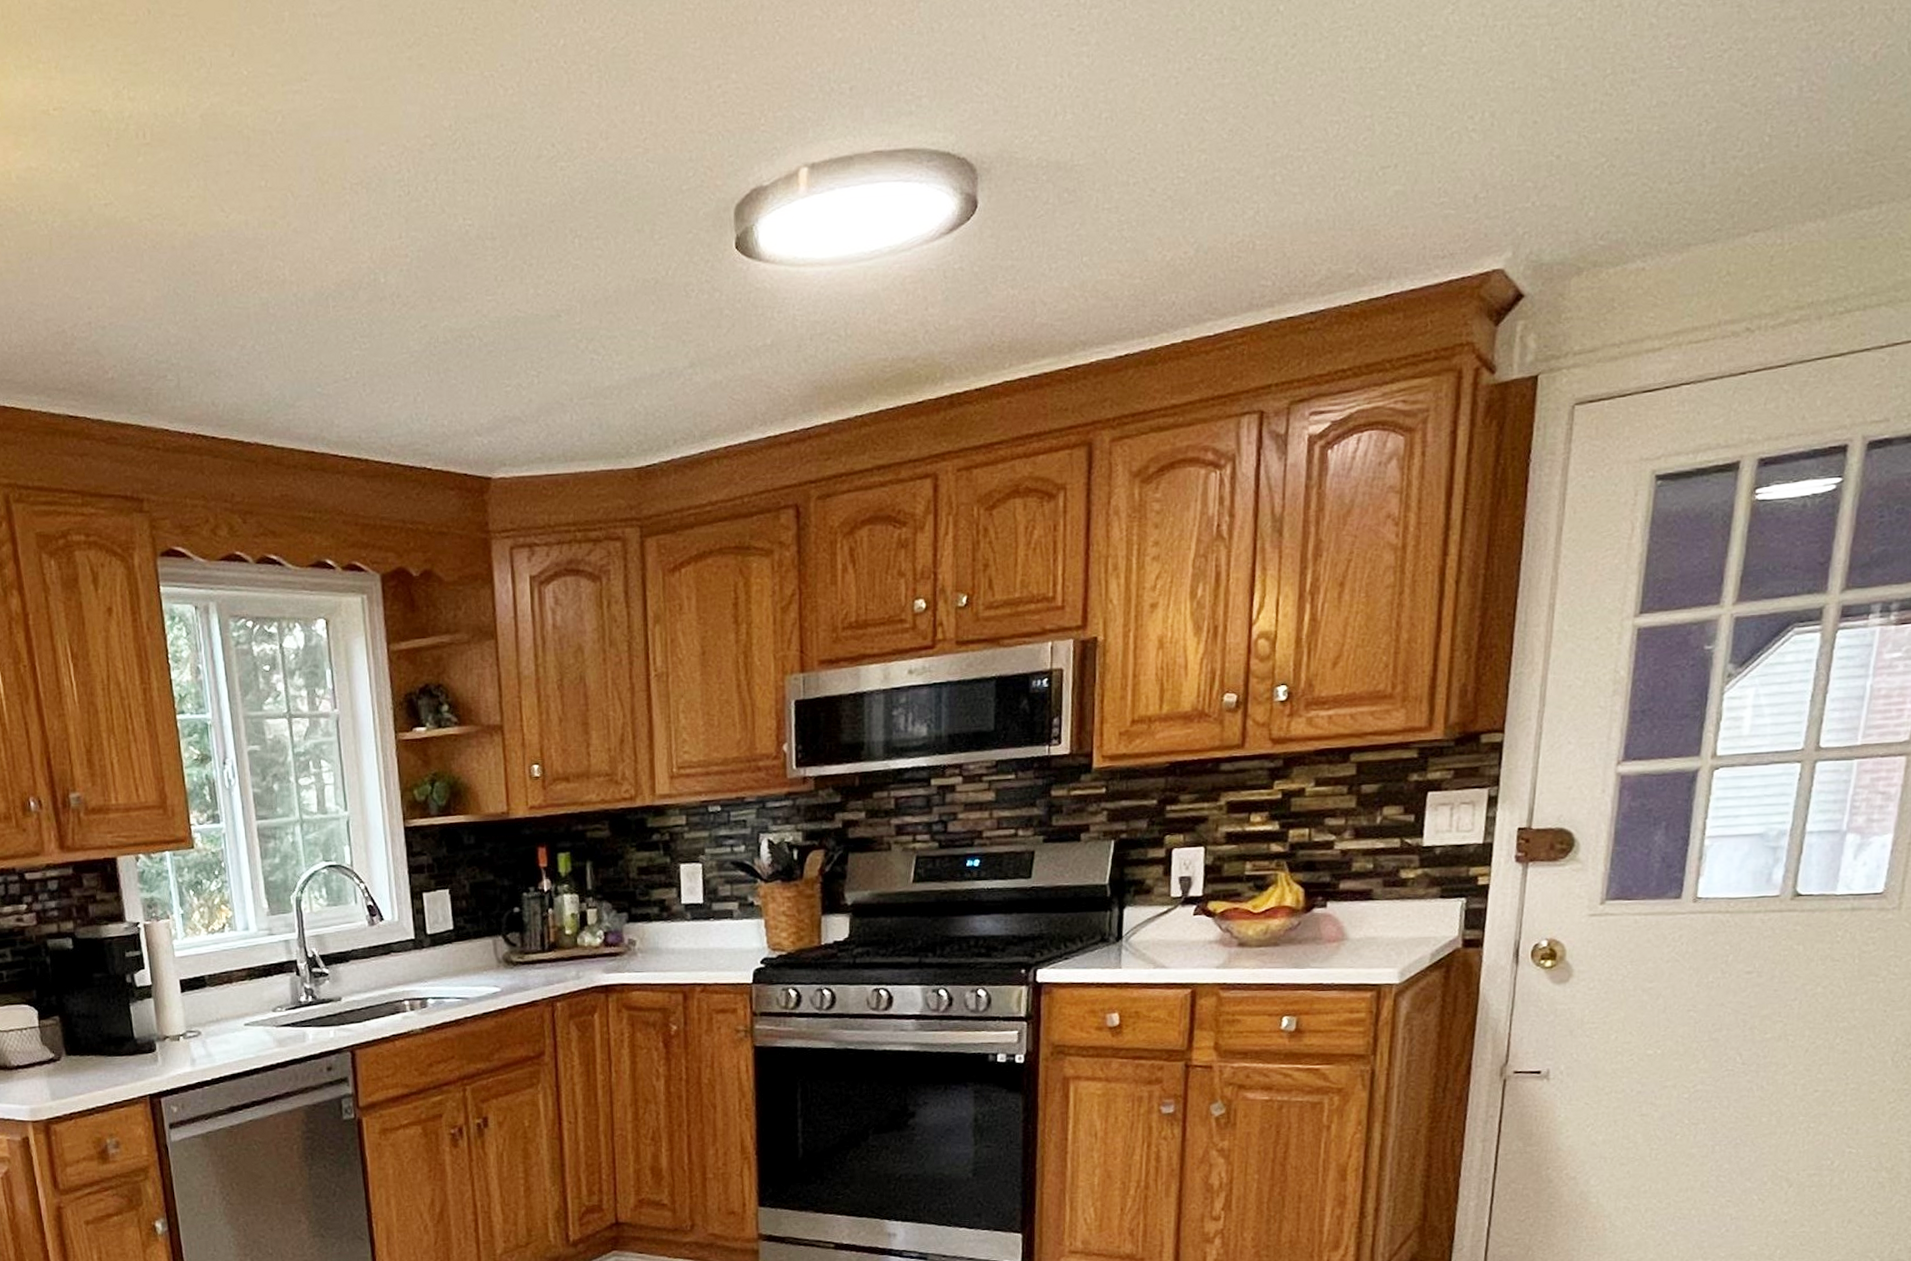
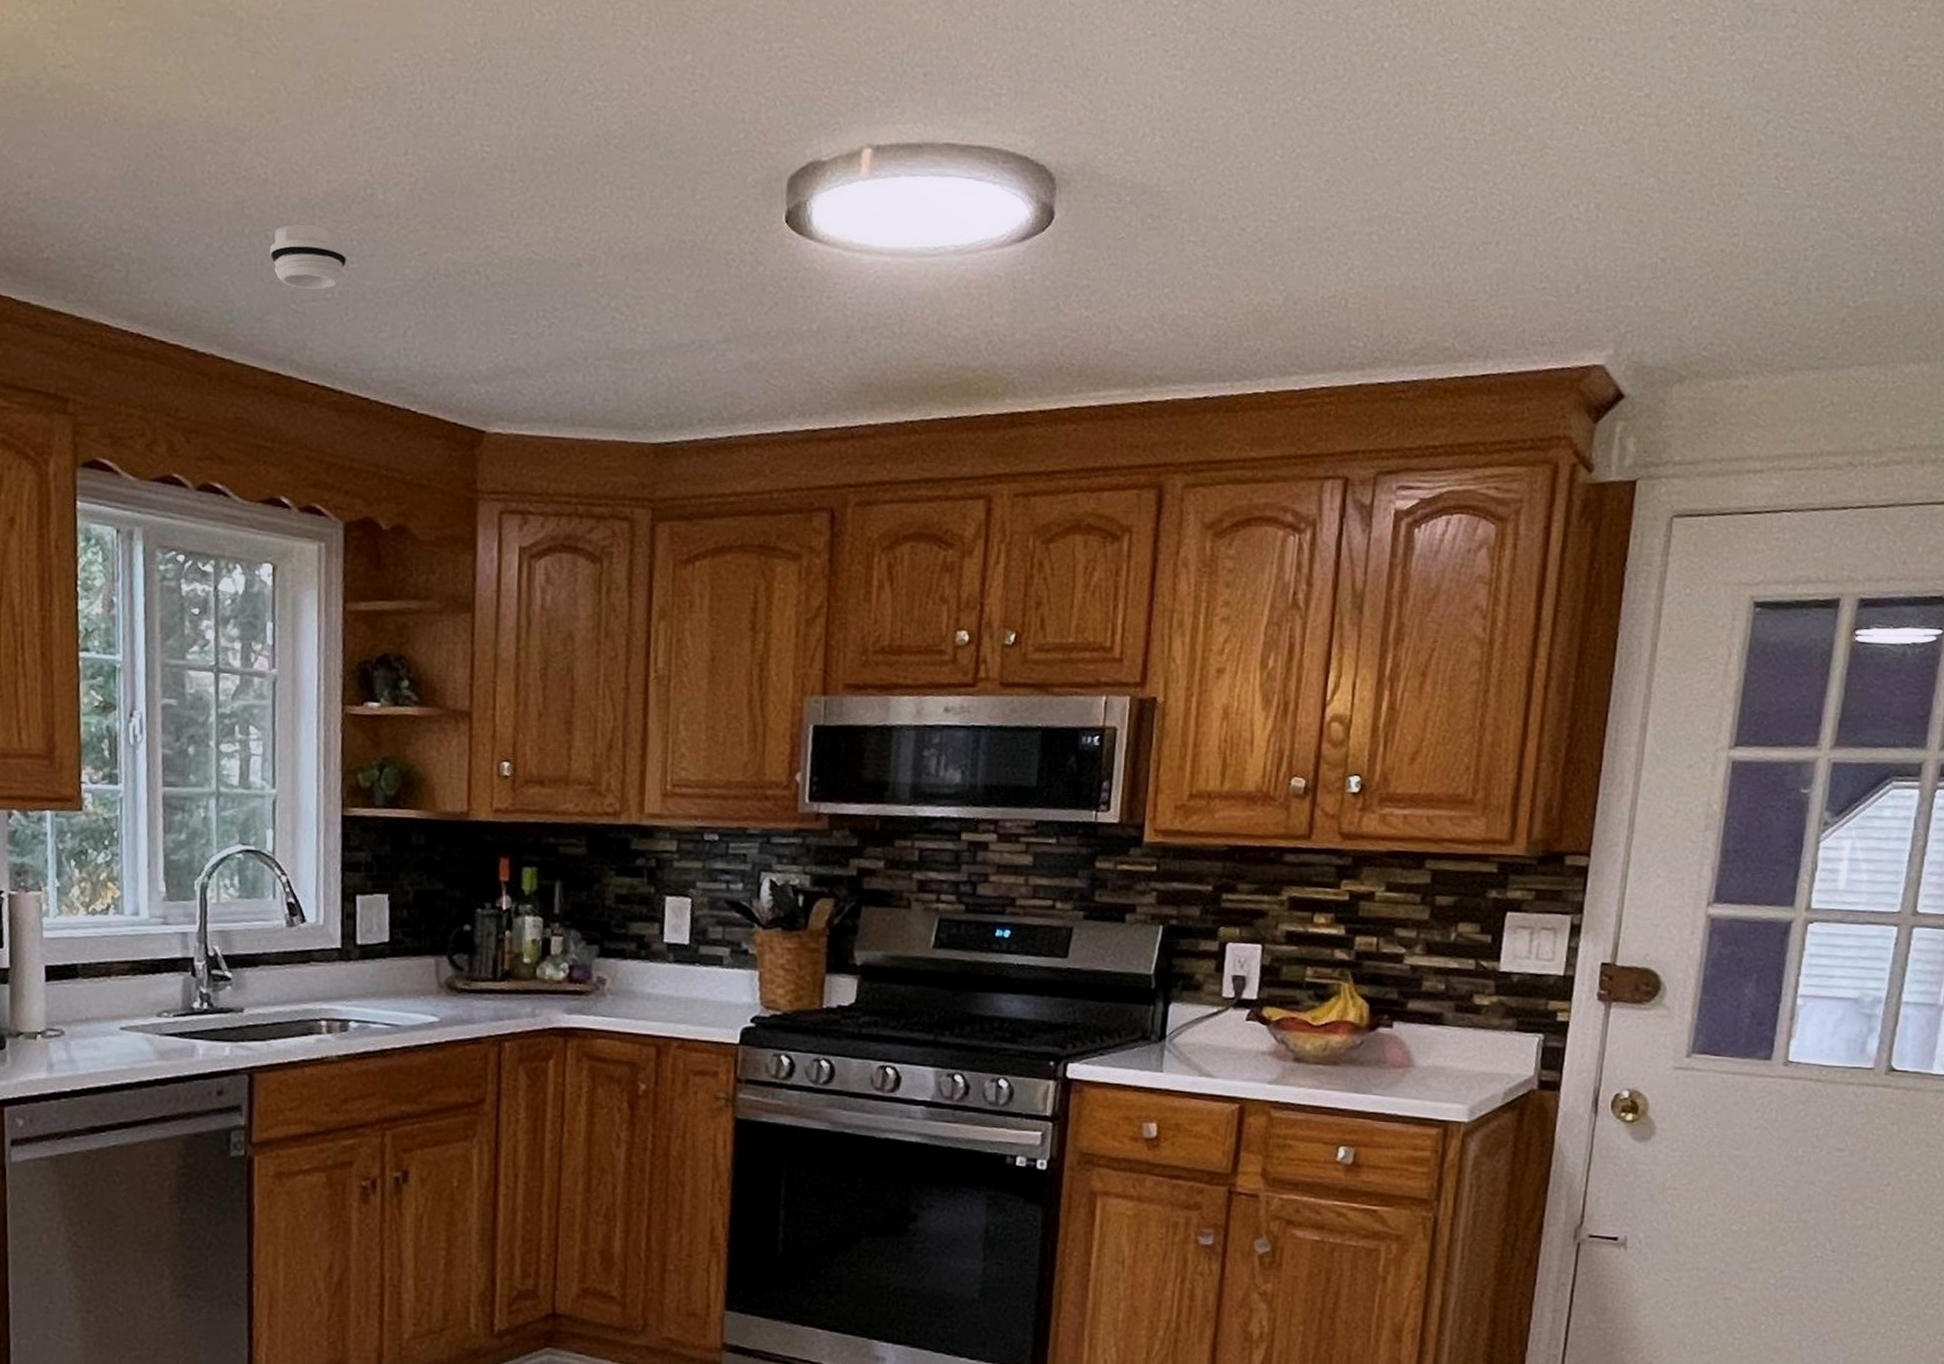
smoke detector: none [294,314,360,373] -> present [270,223,348,290]

